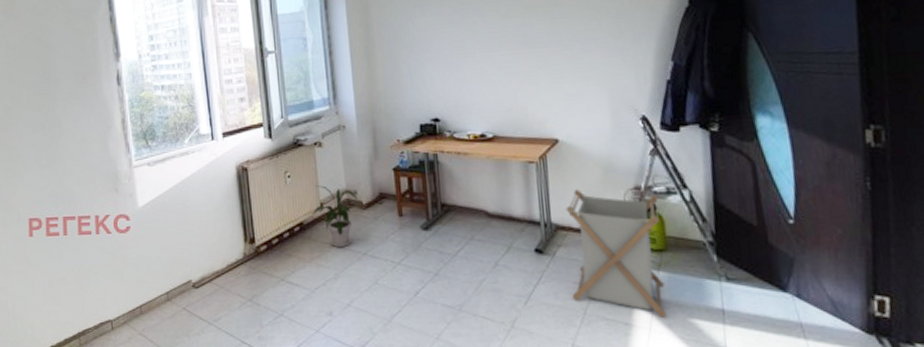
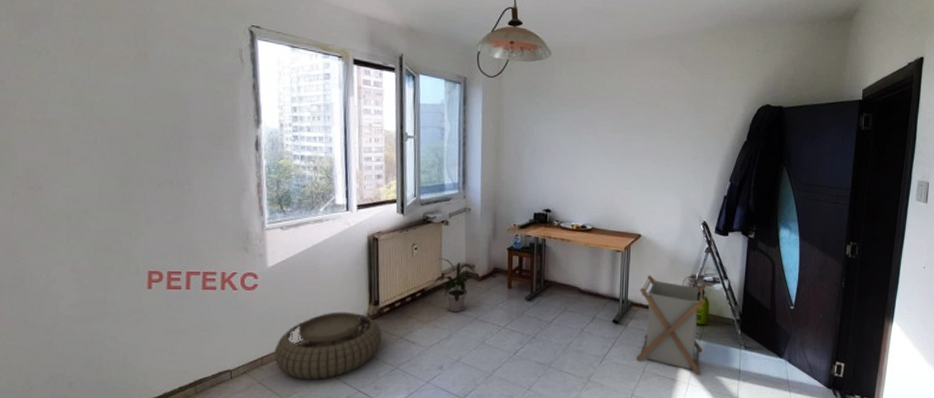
pouf: none [151,252,262,330] -> present [274,311,382,380]

